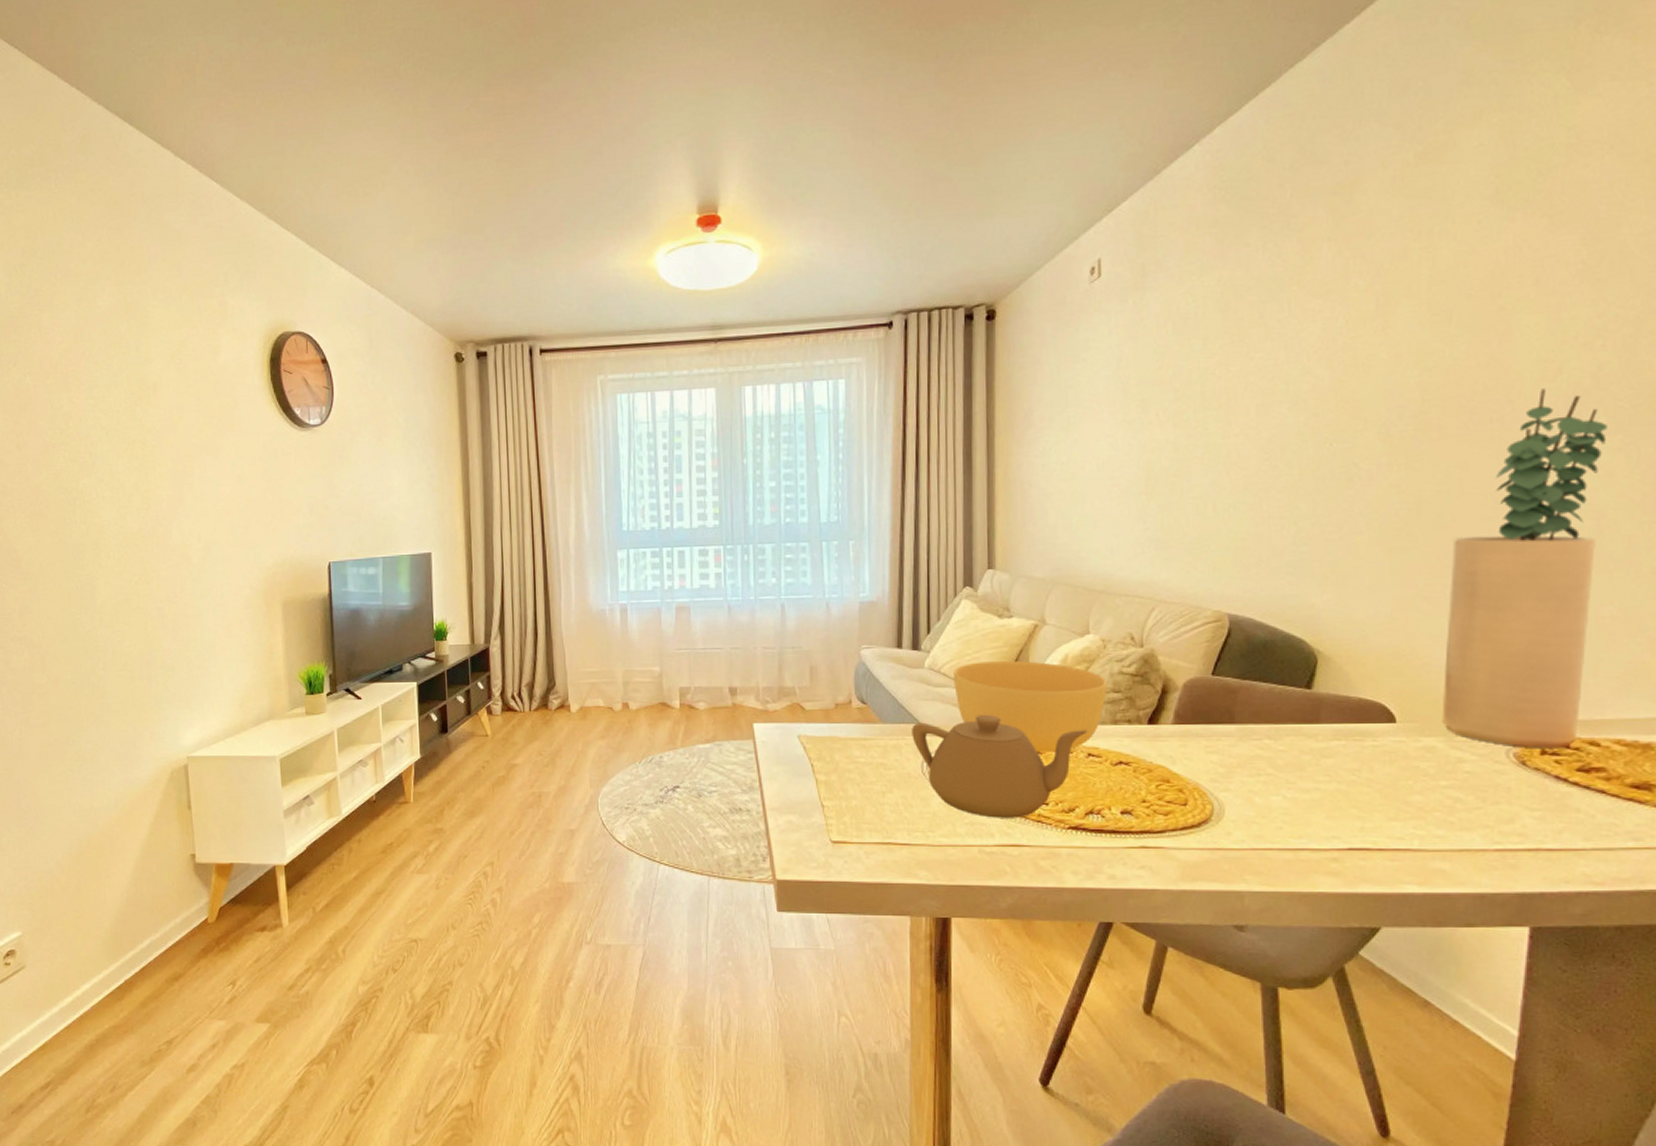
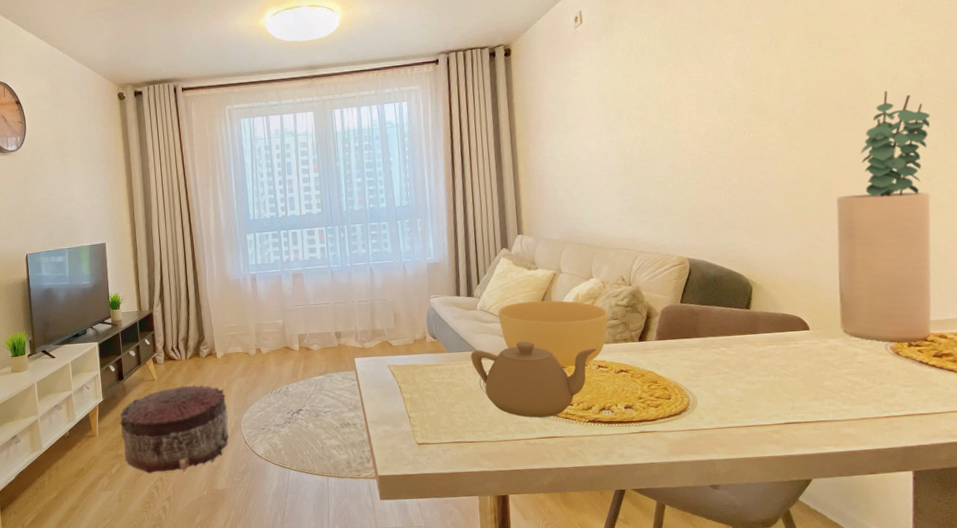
pouf: none [441,744,583,855] -> present [120,384,230,473]

